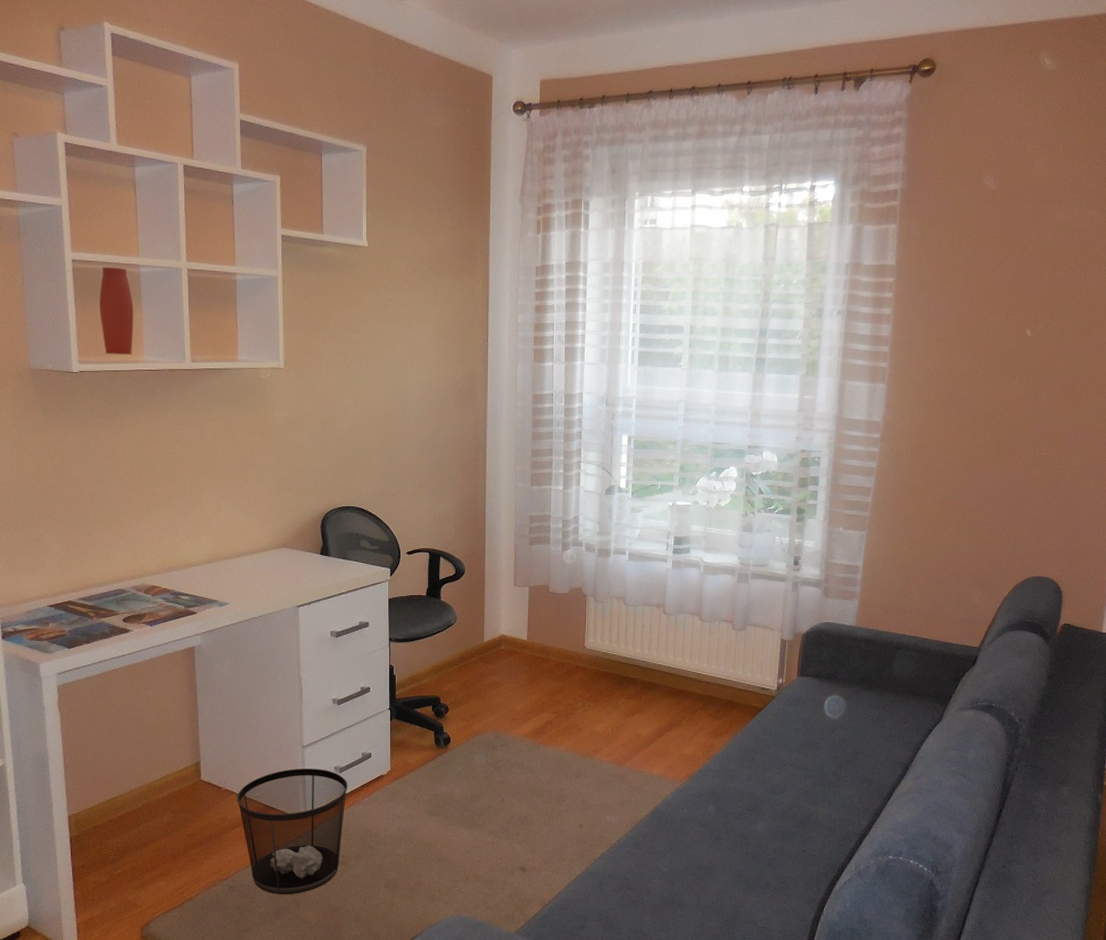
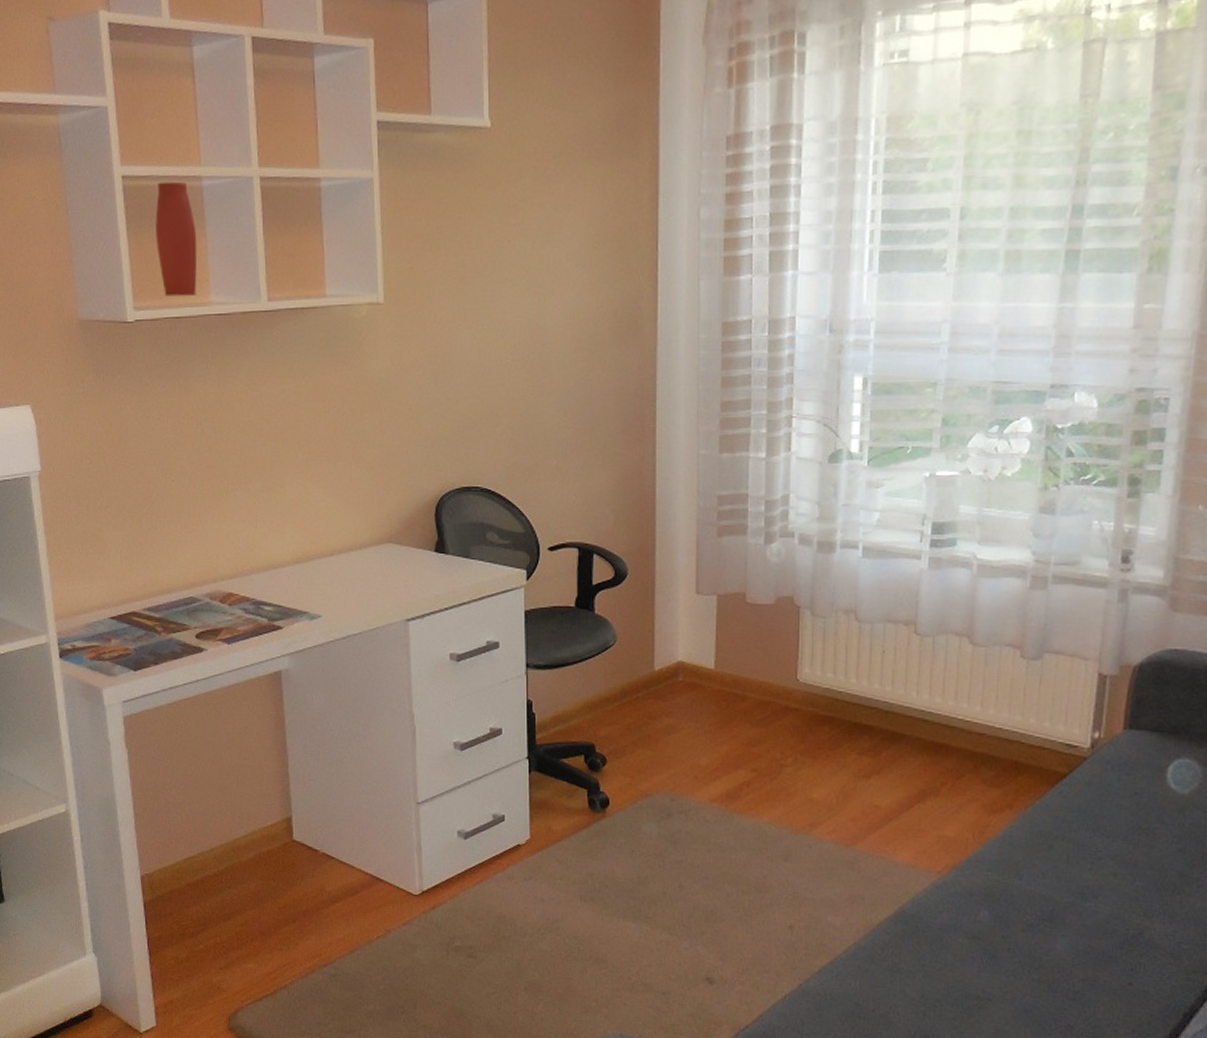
waste bin: present [237,769,348,894] -> none [337,831,476,991]

